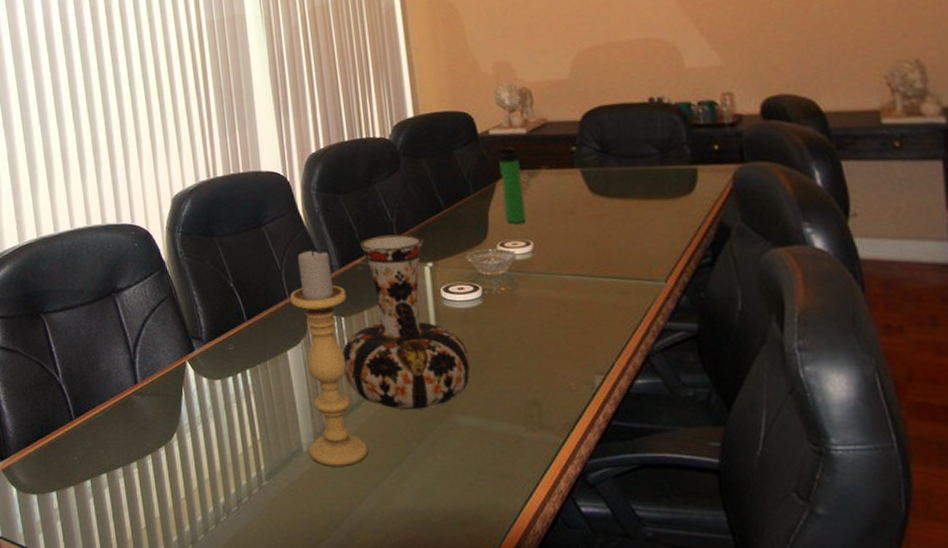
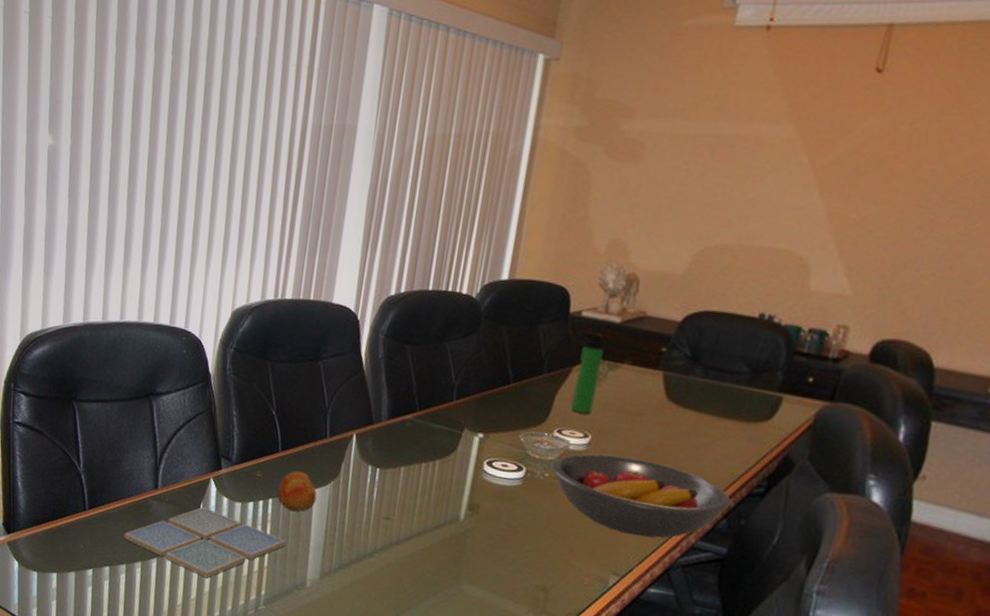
drink coaster: none [114,391,274,465] -> present [123,506,287,578]
fruit: none [253,336,292,376] -> present [278,471,317,512]
candle holder: present [290,248,368,466] -> none [312,394,388,609]
vase: present [342,234,471,411] -> none [365,395,494,572]
fruit bowl: none [505,254,684,331] -> present [552,453,731,539]

